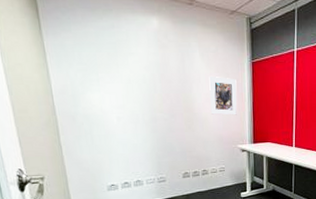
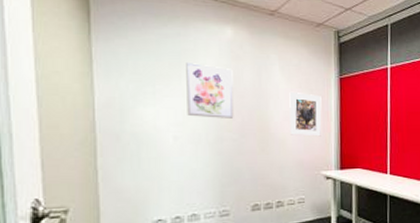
wall art: none [121,52,164,101] -> present [186,63,234,118]

